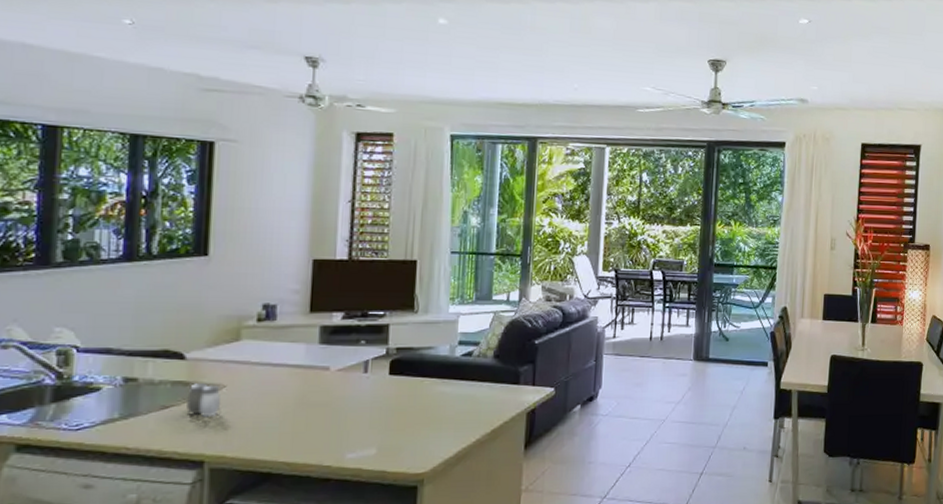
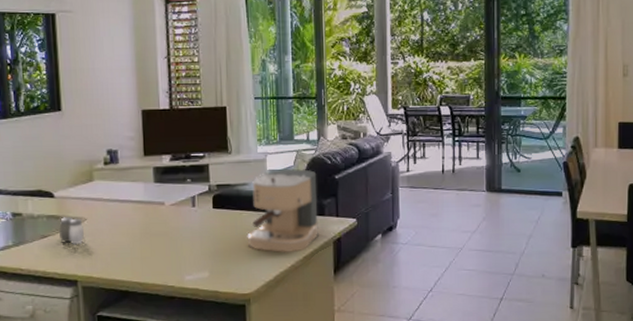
coffee maker: none [427,332,515,426] -> present [247,169,318,253]

